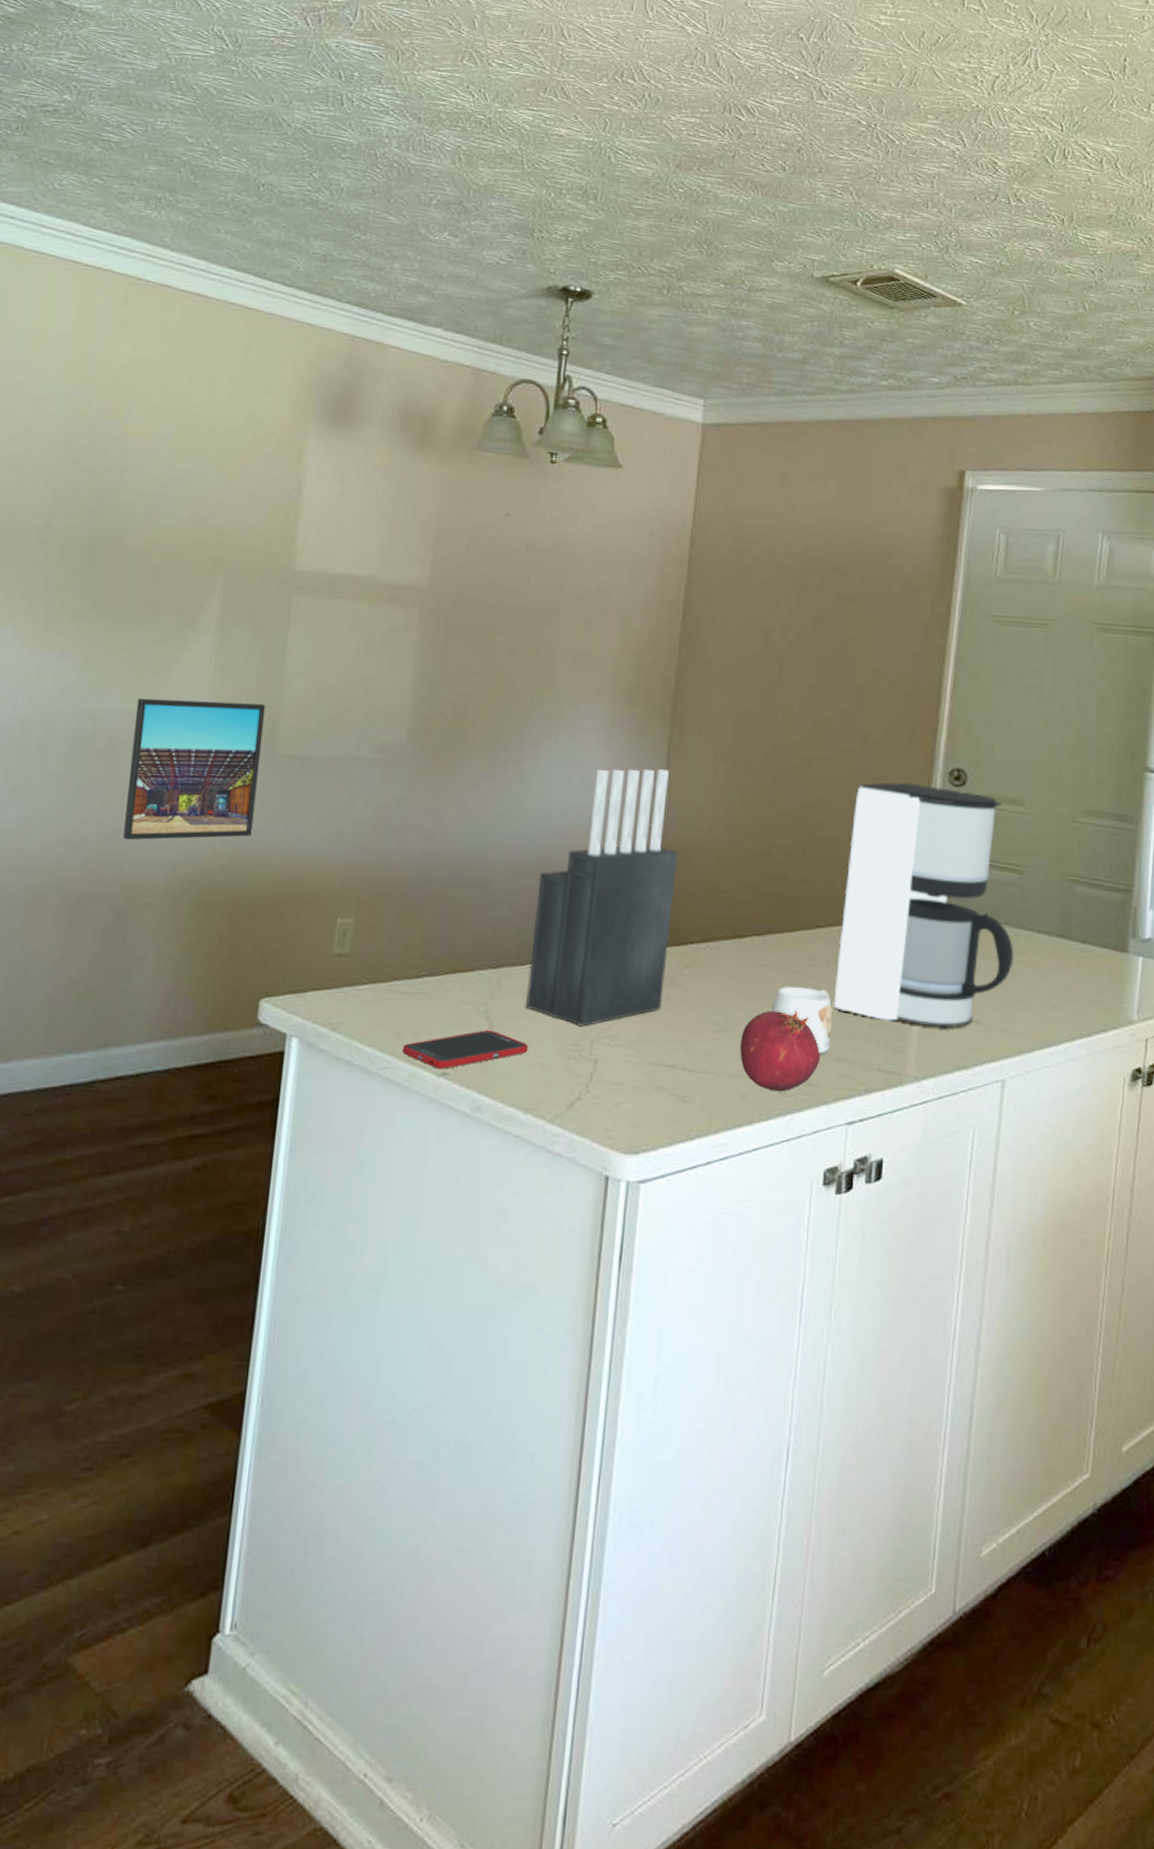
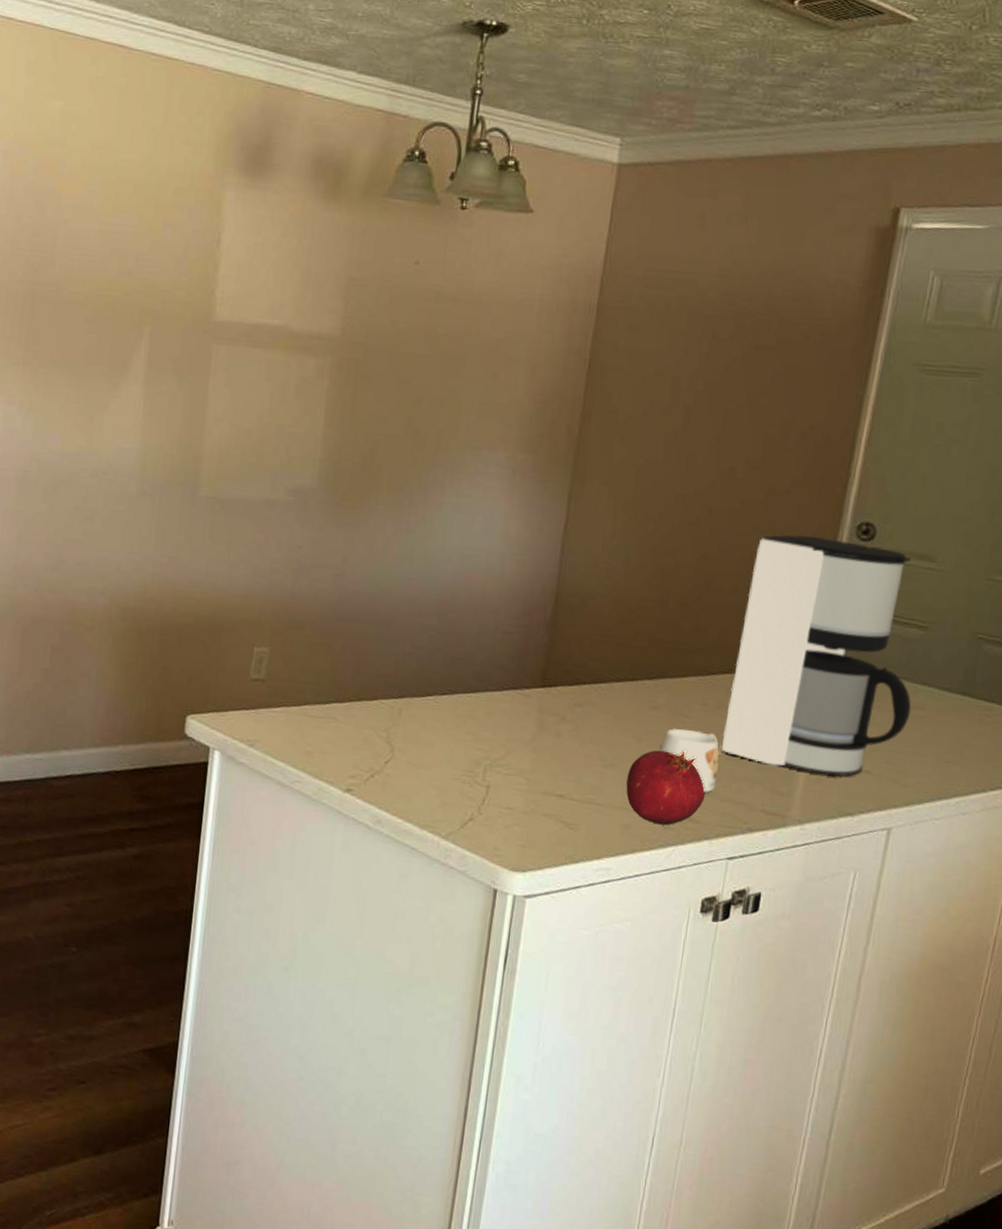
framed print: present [123,698,266,841] -> none [66,441,189,571]
cell phone: present [402,1029,528,1069] -> none [312,753,426,786]
knife block: present [526,769,678,1027] -> none [424,516,574,755]

